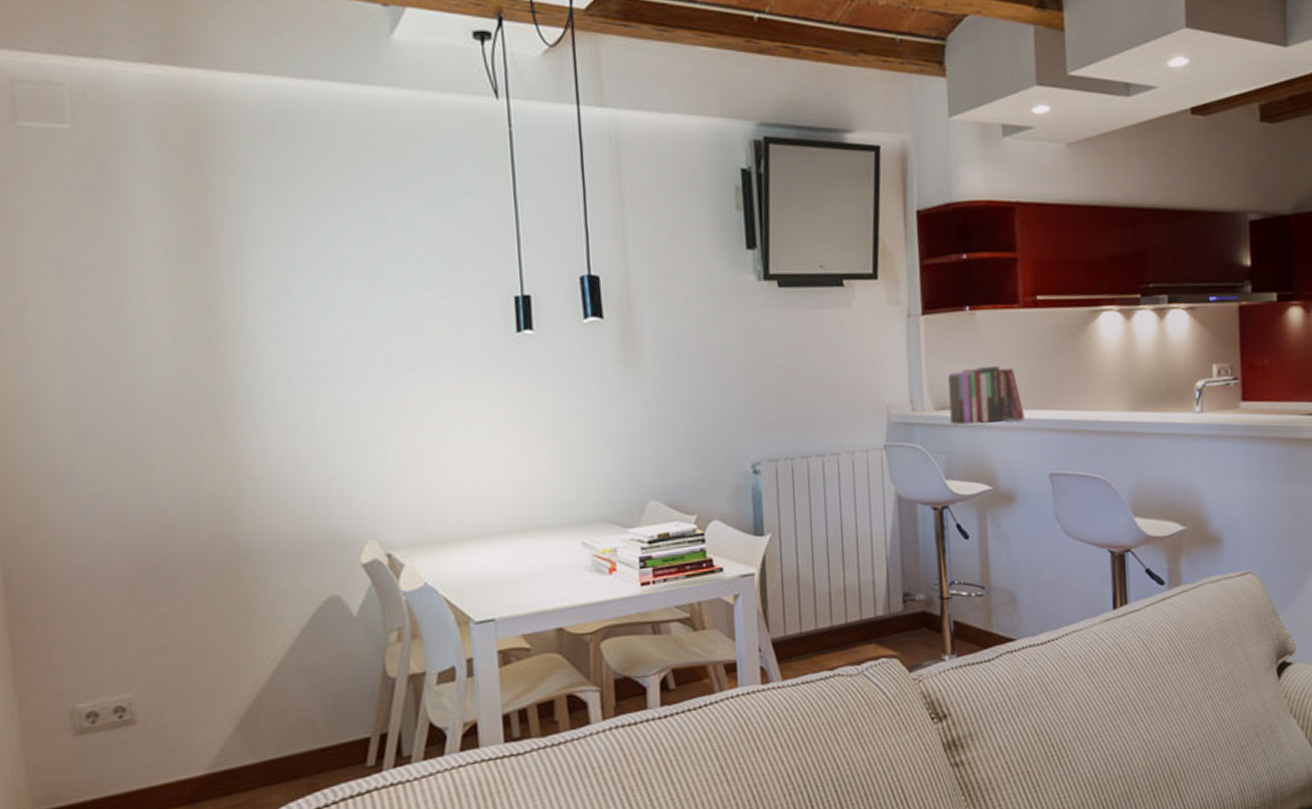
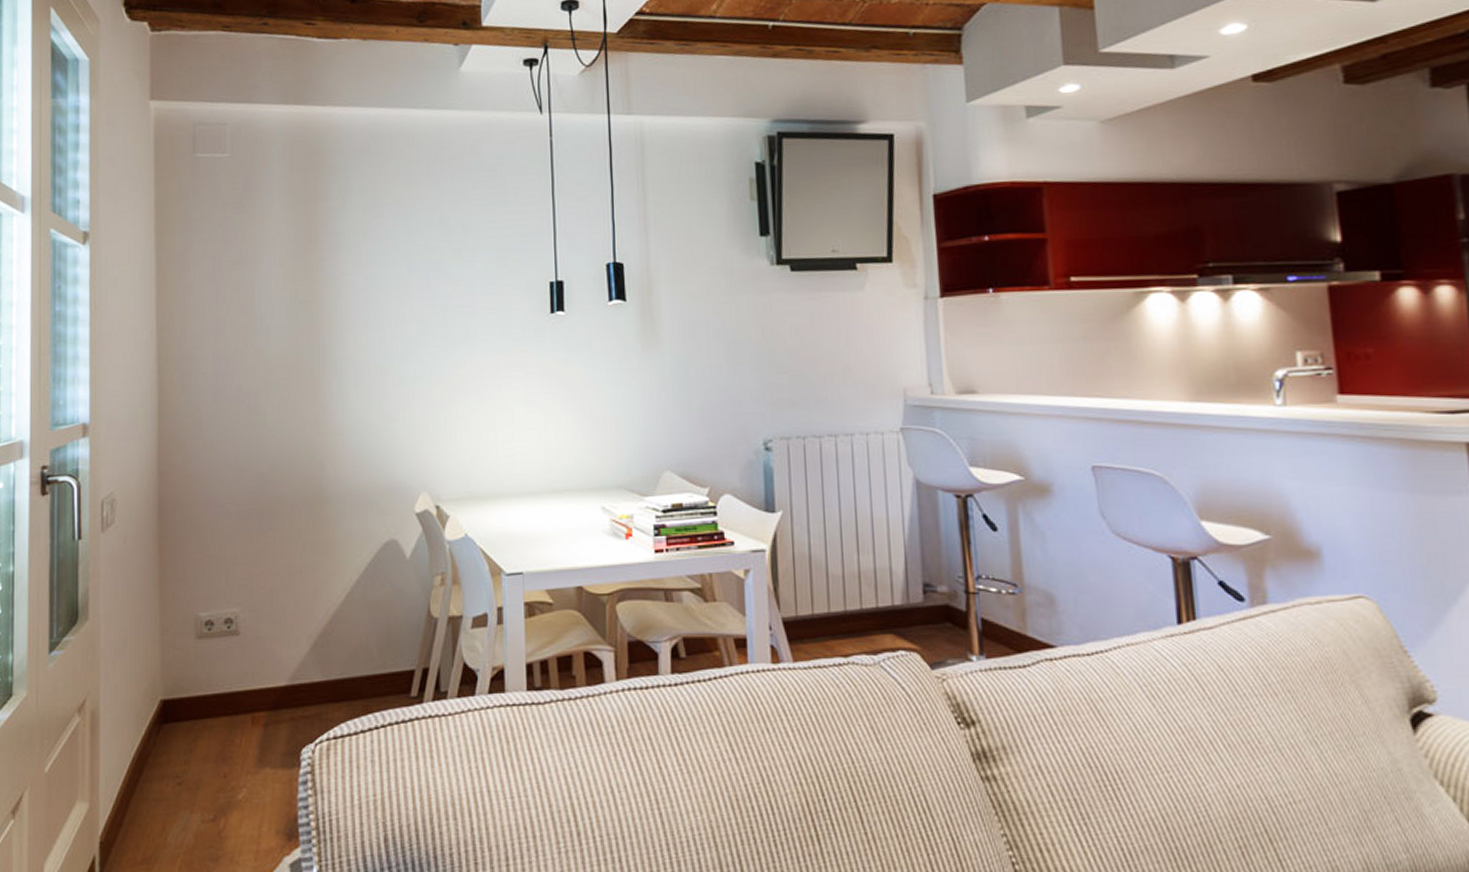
books: present [948,366,1025,425] -> none [970,350,1060,410]

